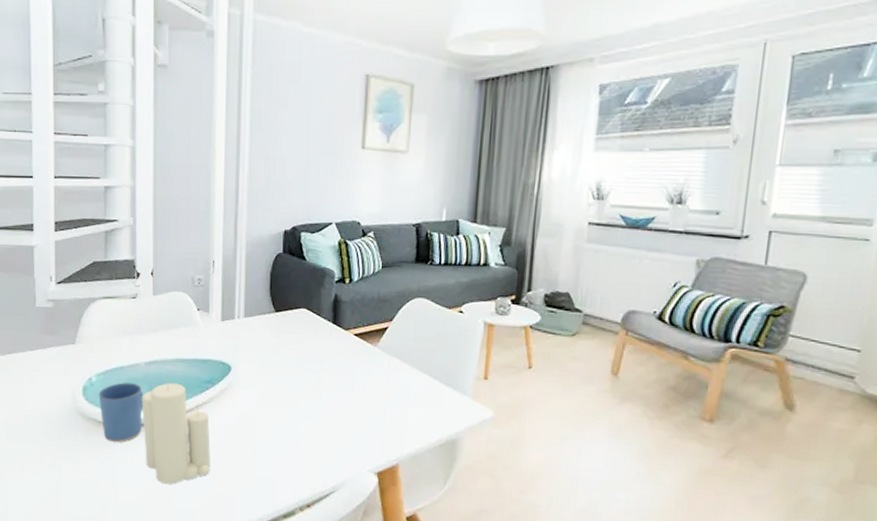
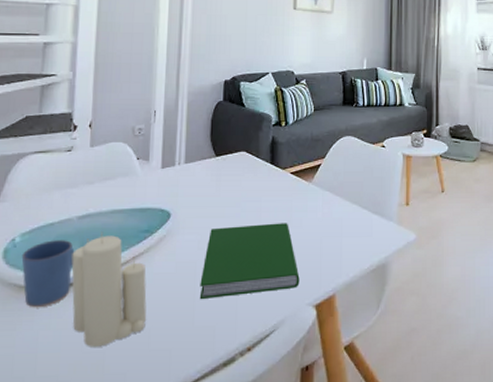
hardcover book: none [260,385,361,454] -> present [199,223,300,300]

